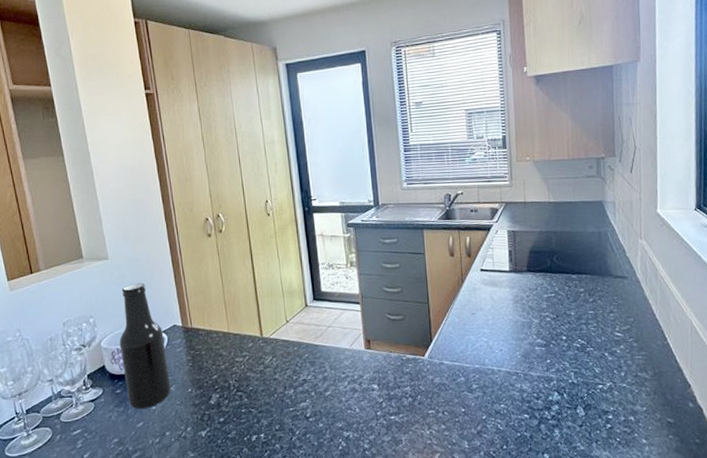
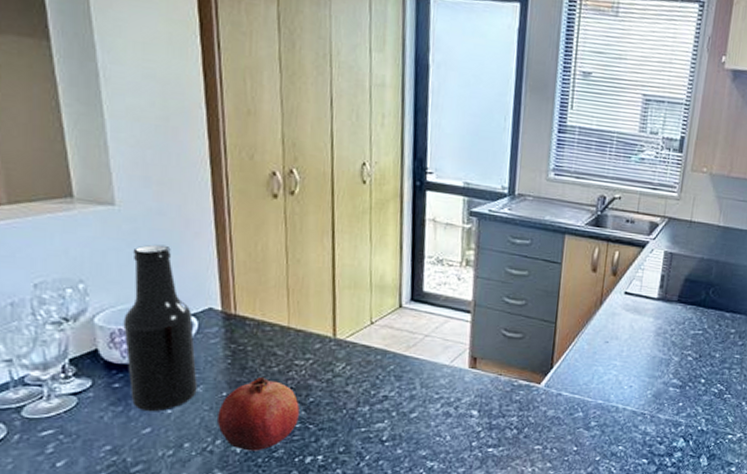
fruit: none [187,373,243,435] -> present [218,376,300,451]

